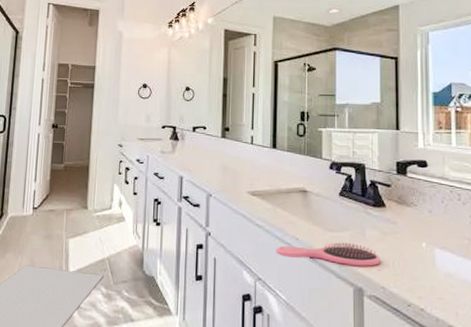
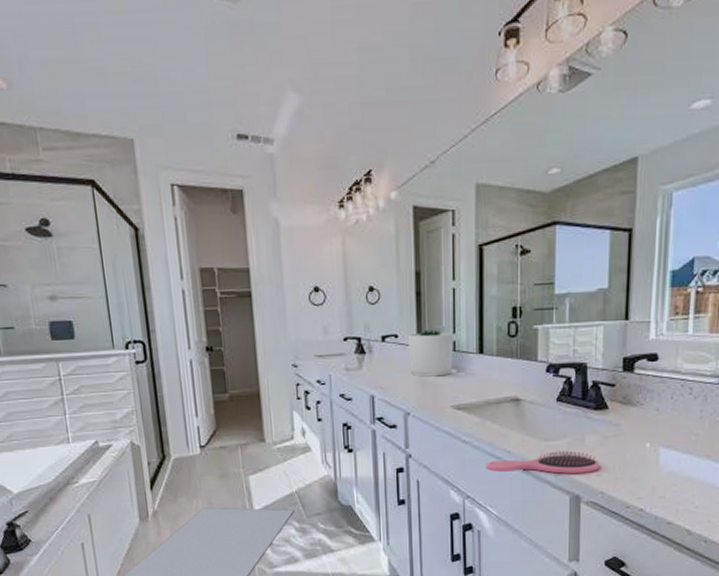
planter: none [214,124,251,165] -> present [409,329,453,377]

